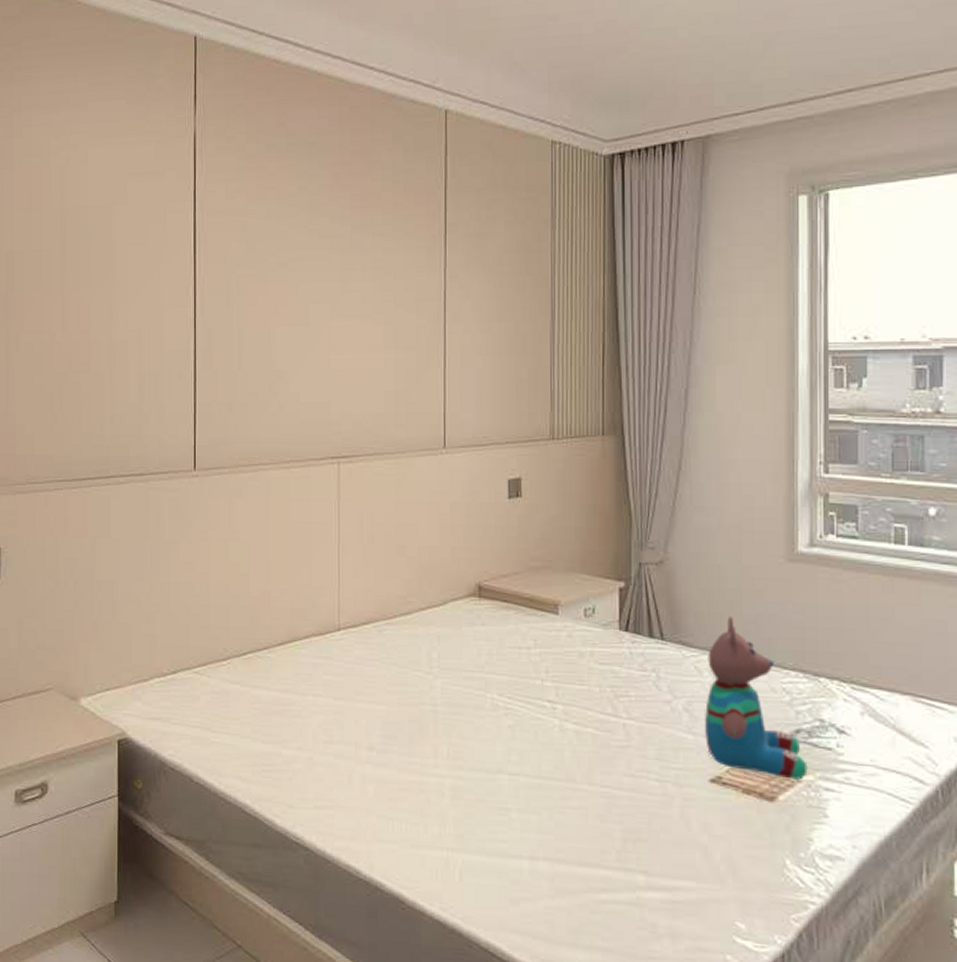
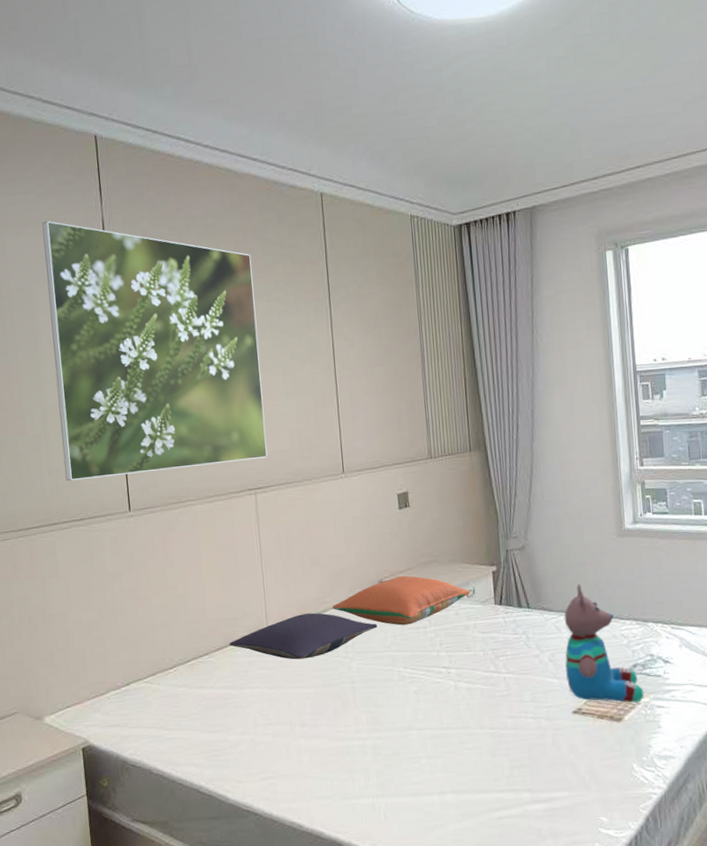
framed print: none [128,130,358,429] -> present [42,220,268,482]
pillow: none [292,614,471,669] -> present [229,613,378,660]
pillow: none [418,580,590,643] -> present [333,575,471,626]

